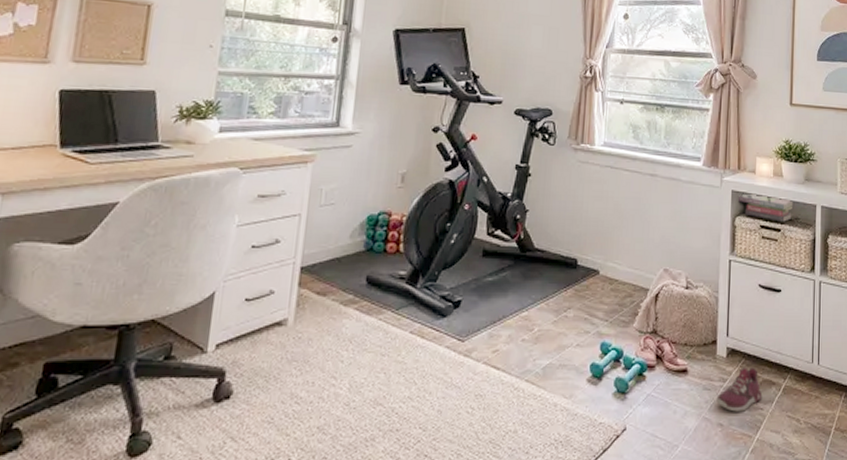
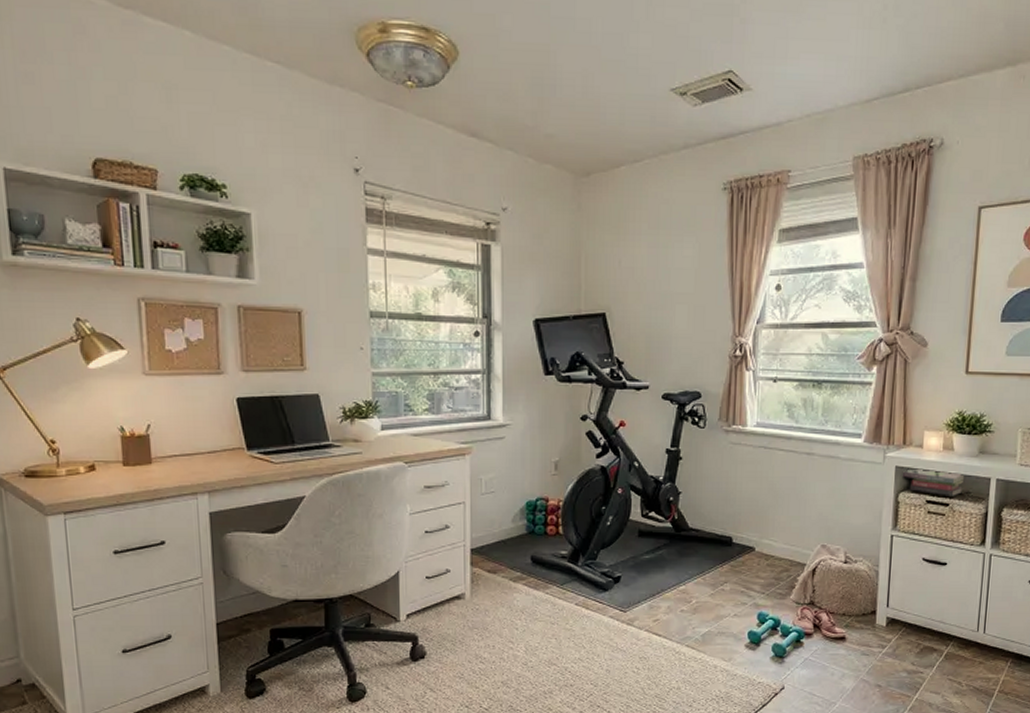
athletic shoe: present [716,367,763,412] -> none [875,635,923,675]

